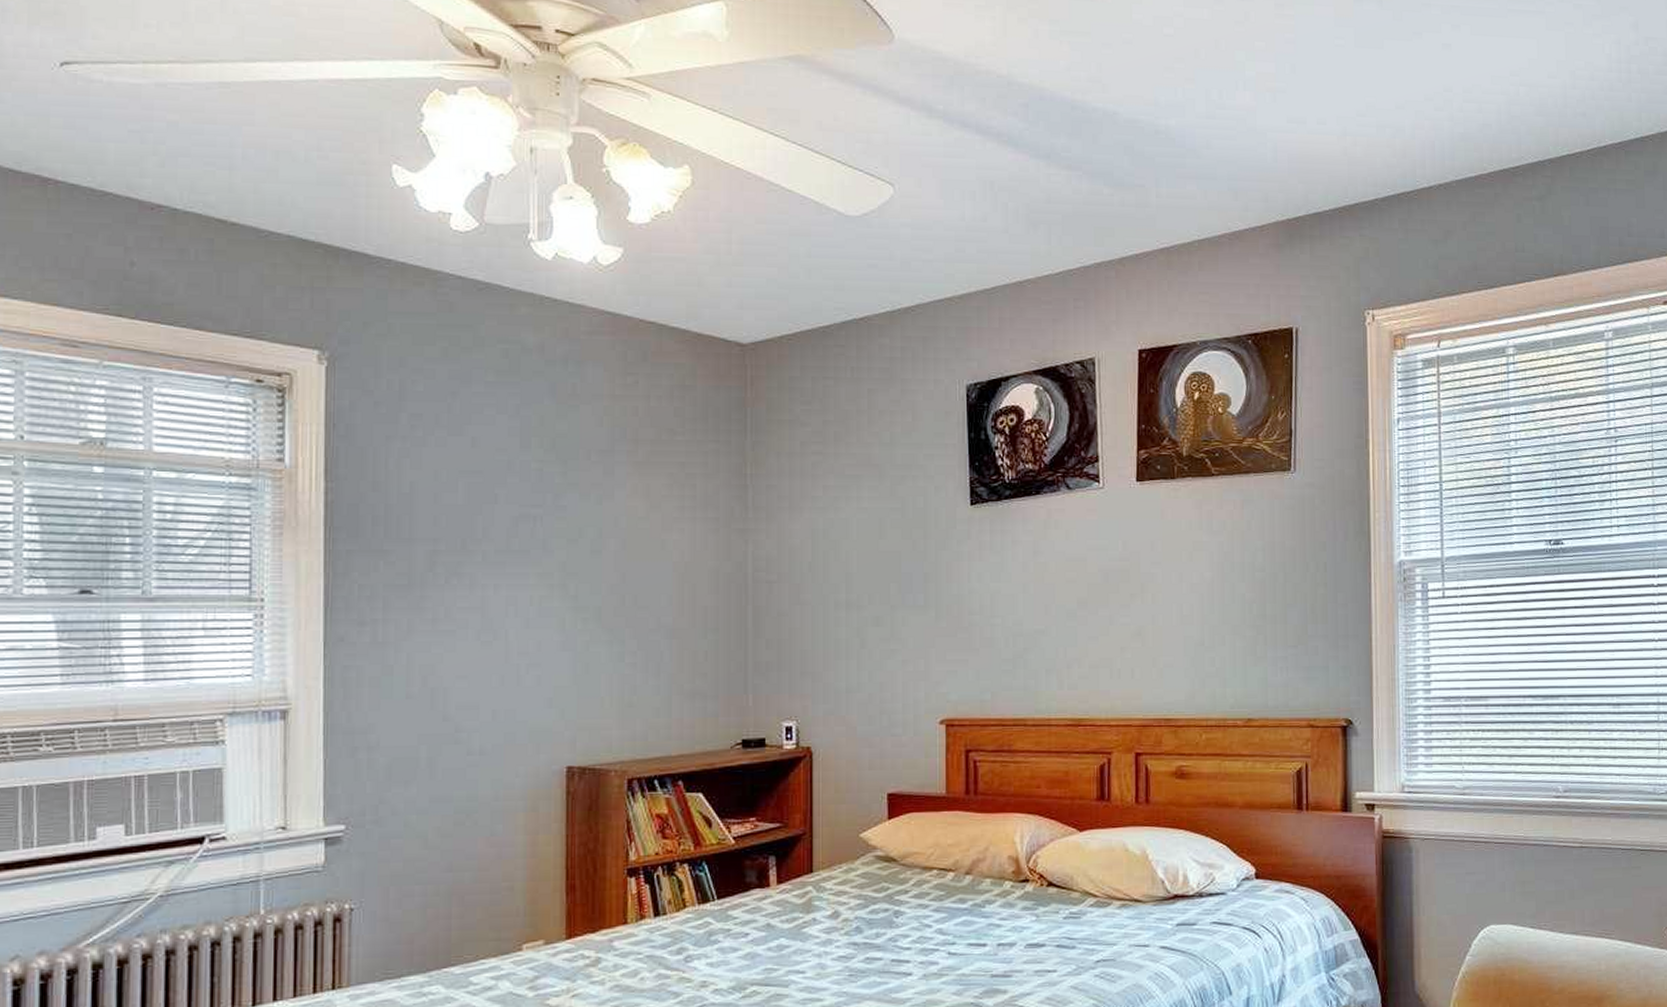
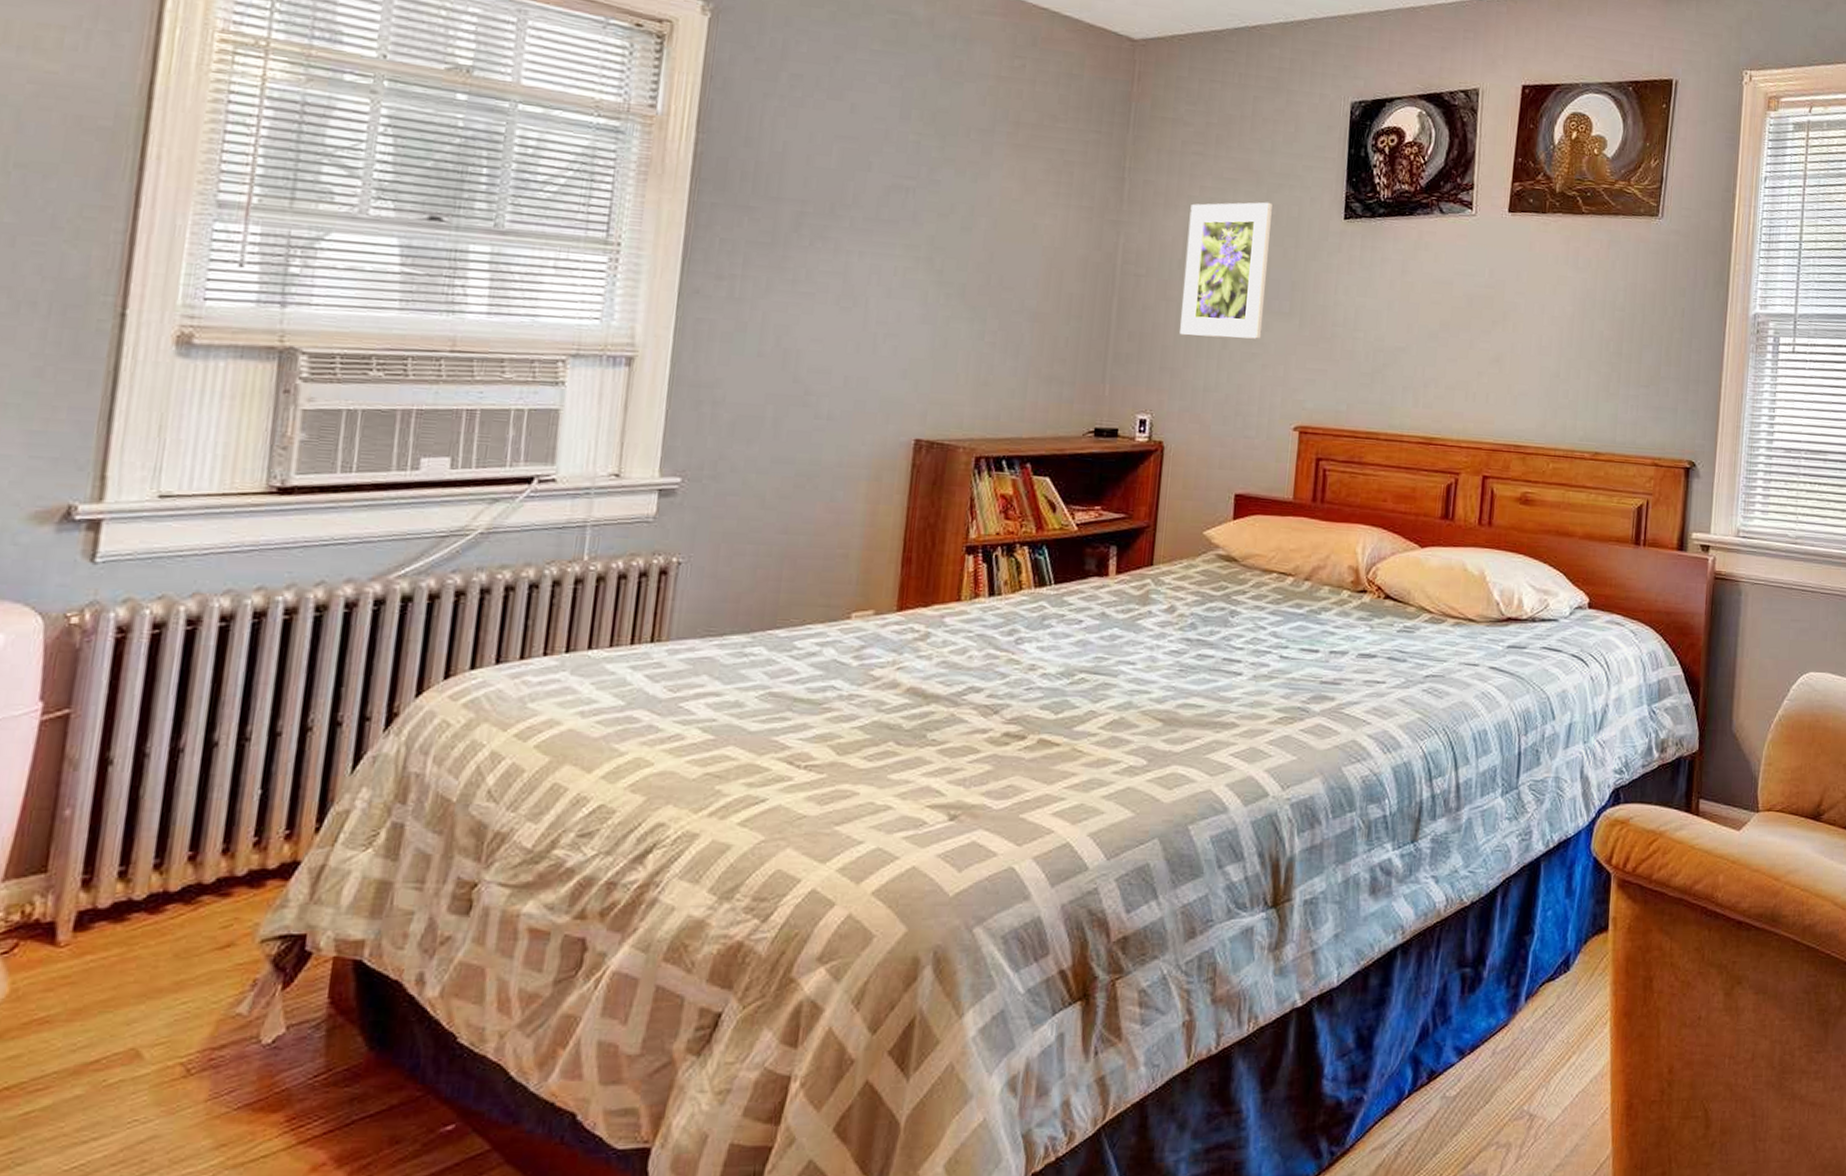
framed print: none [816,495,899,638] -> present [1180,202,1272,339]

